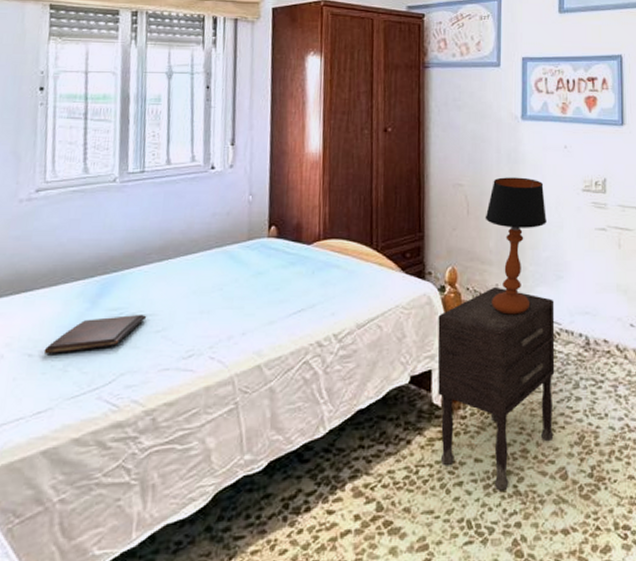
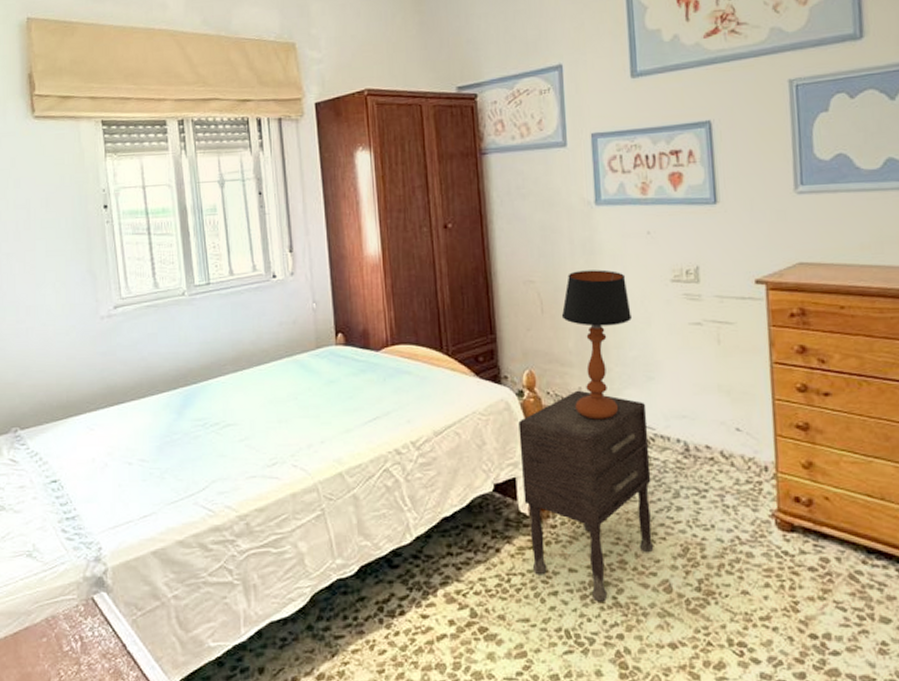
book: present [43,314,147,354] -> none [141,423,229,462]

